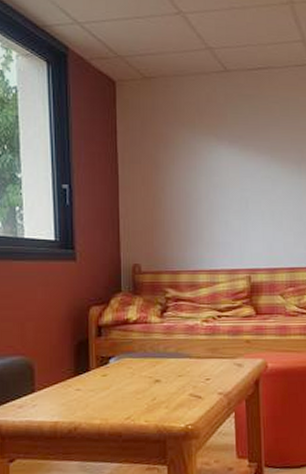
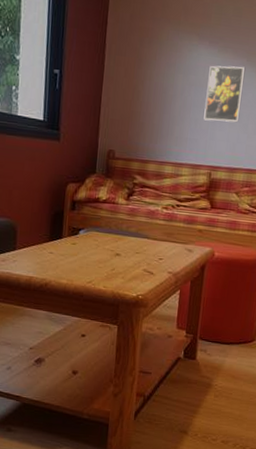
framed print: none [233,163,272,222] -> present [203,65,246,123]

